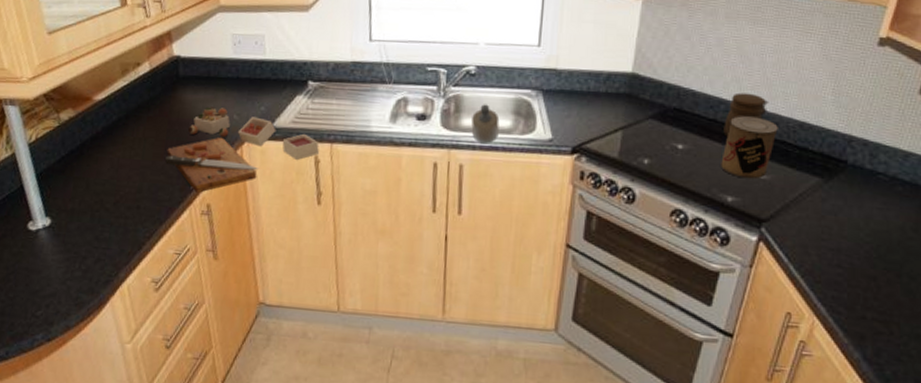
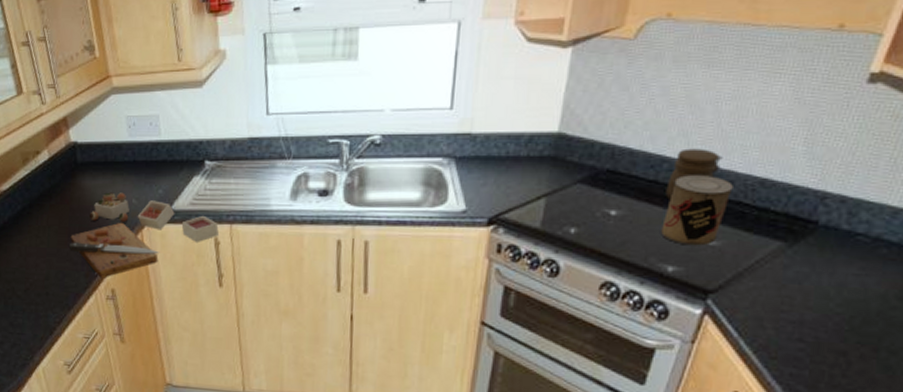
soap dispenser: present [471,104,500,144] -> none [377,176,408,219]

